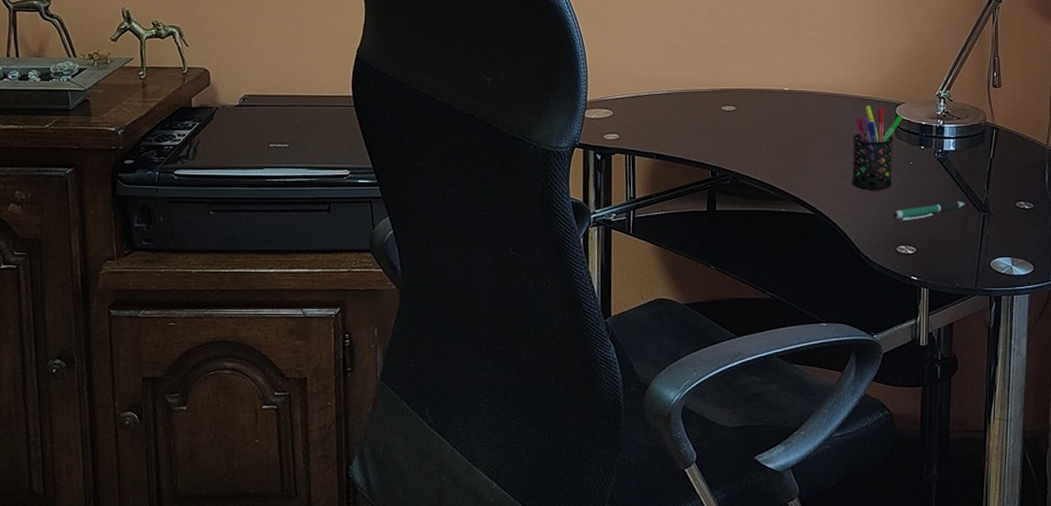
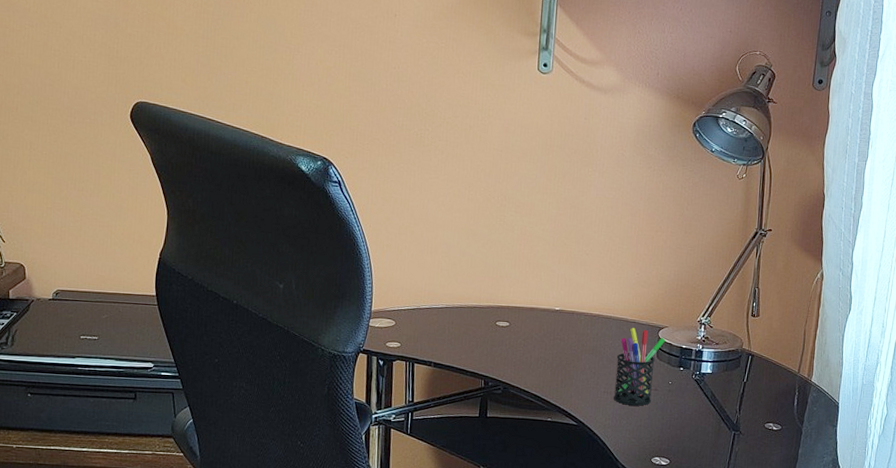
pen: present [892,201,965,220] -> none [649,419,717,435]

